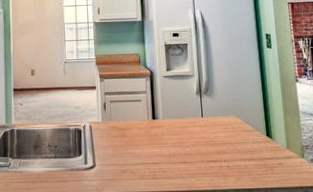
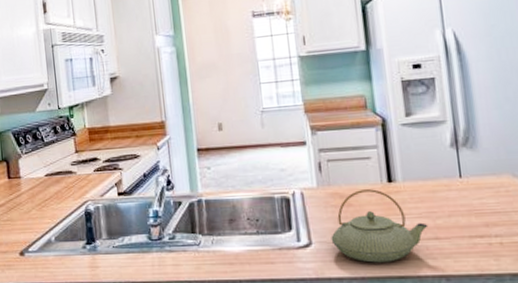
teapot: none [110,124,179,181] -> present [331,189,428,263]

